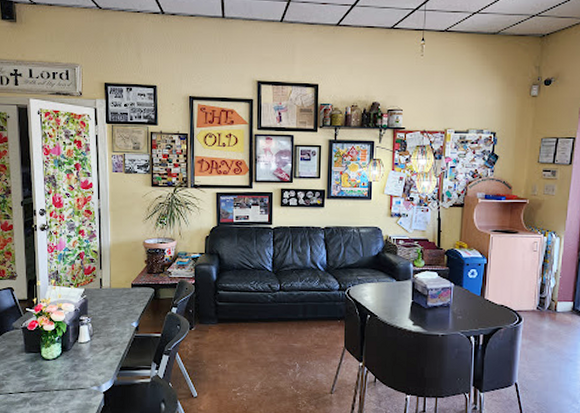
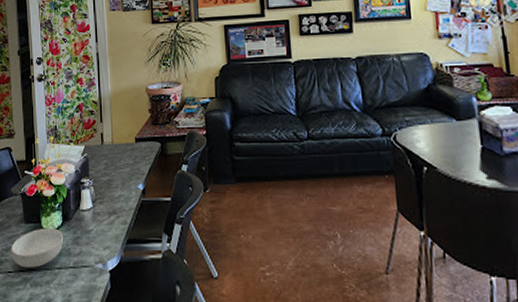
cereal bowl: none [12,357,61,390] -> present [11,228,63,268]

